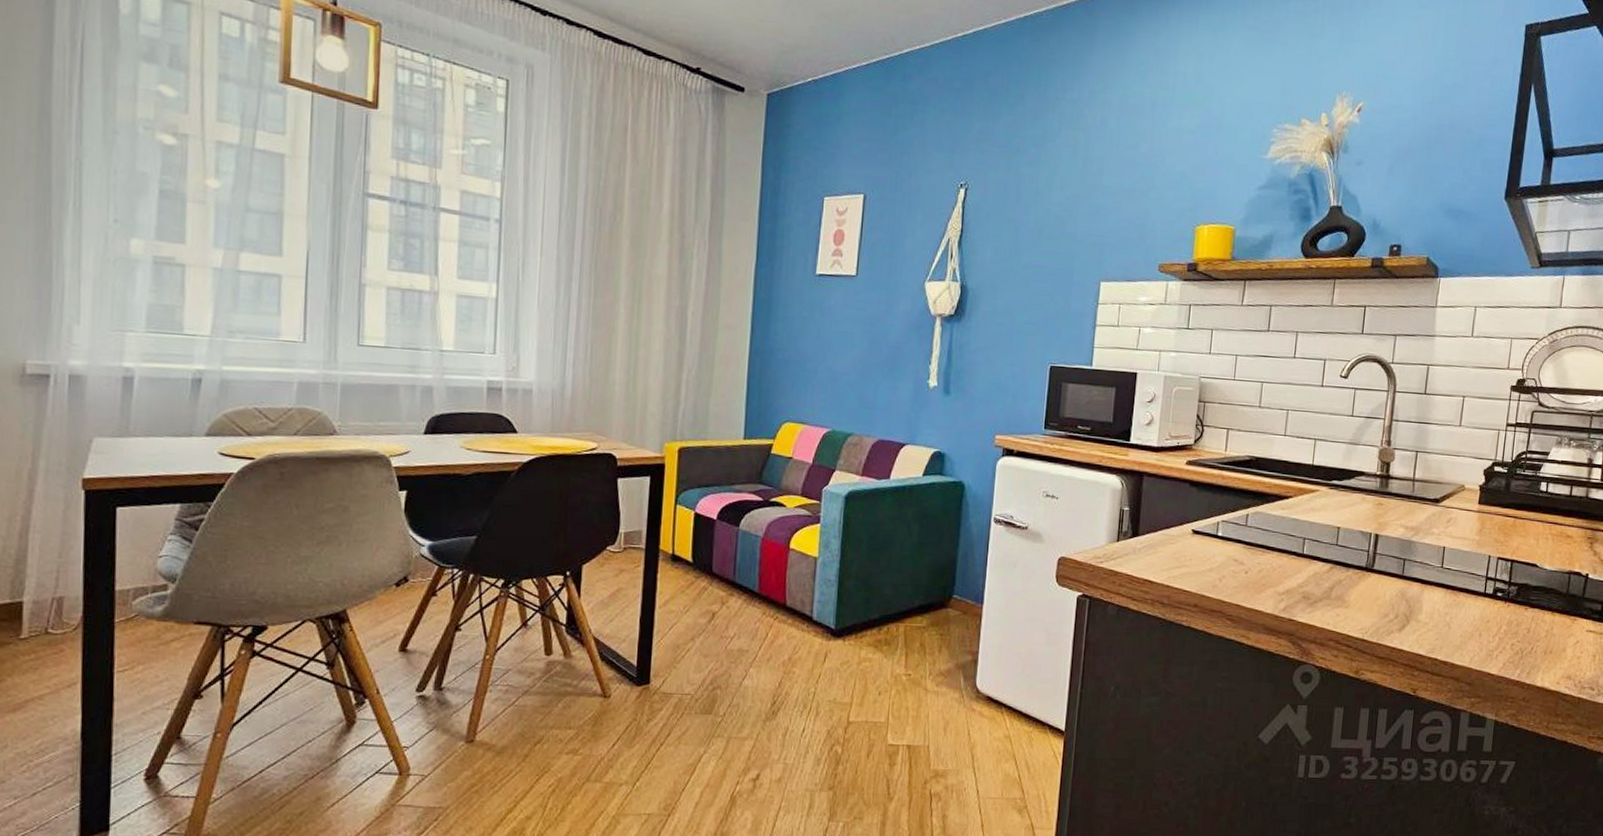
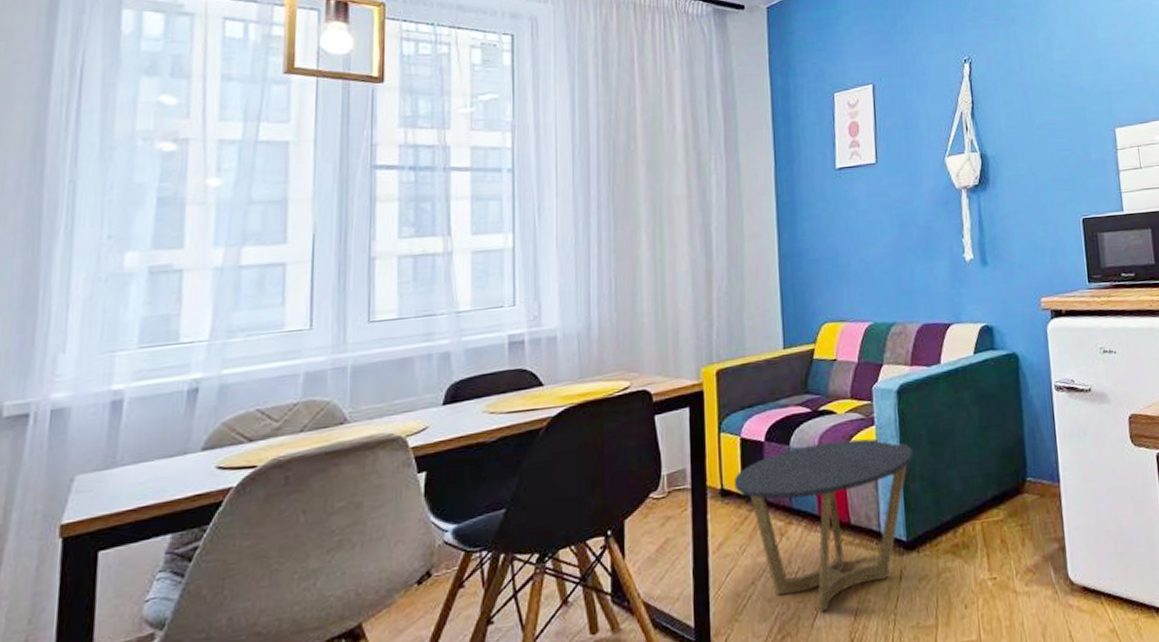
side table: none [684,530,851,675] -> present [733,438,913,613]

